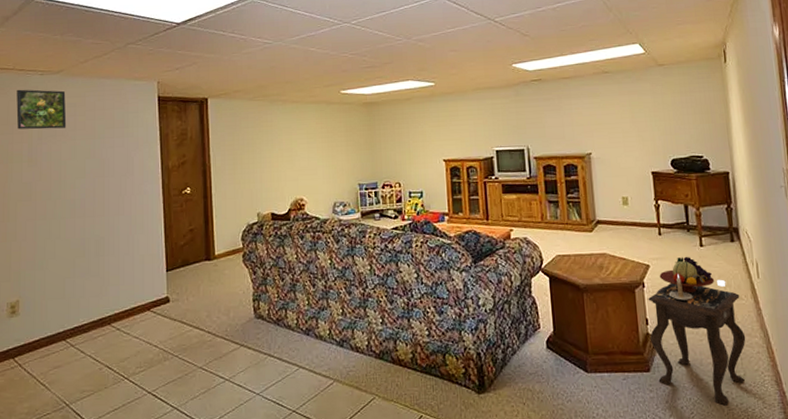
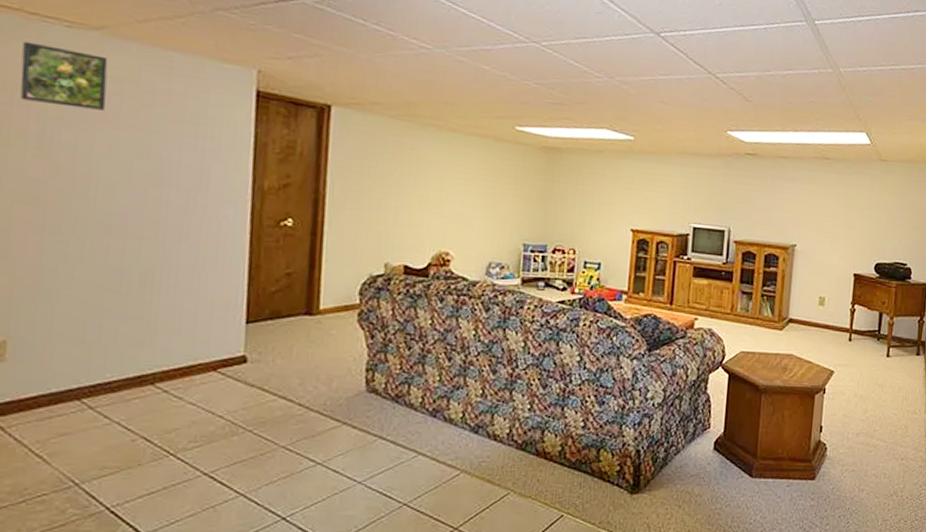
side table: present [648,256,746,406] -> none [821,365,915,517]

